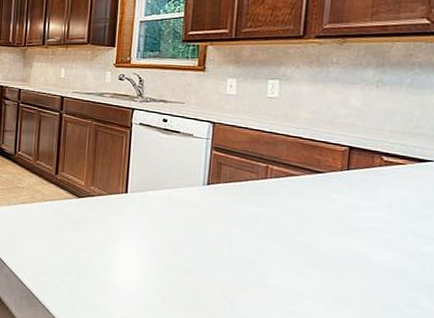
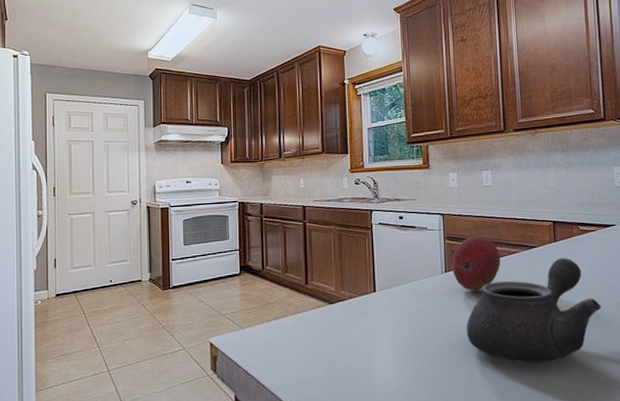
fruit: none [216,150,276,210] -> present [452,235,501,291]
teapot: none [222,189,397,301] -> present [466,258,602,364]

